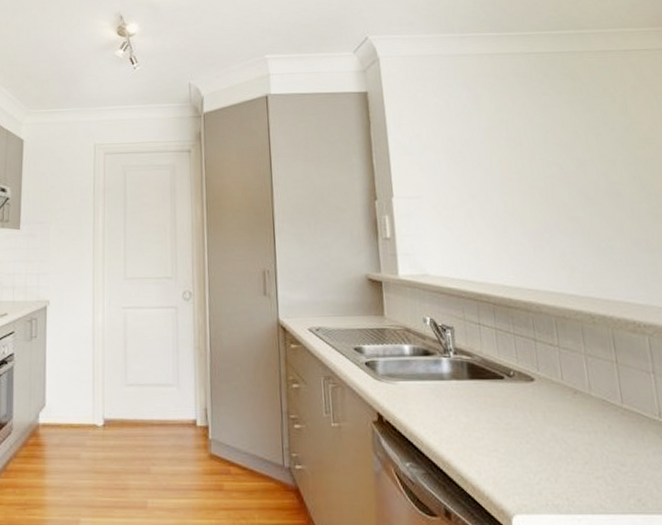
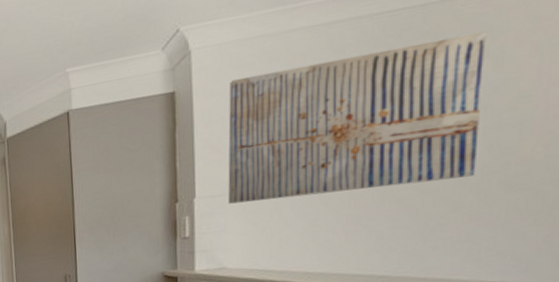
wall art: none [415,81,627,207] -> present [228,30,488,204]

